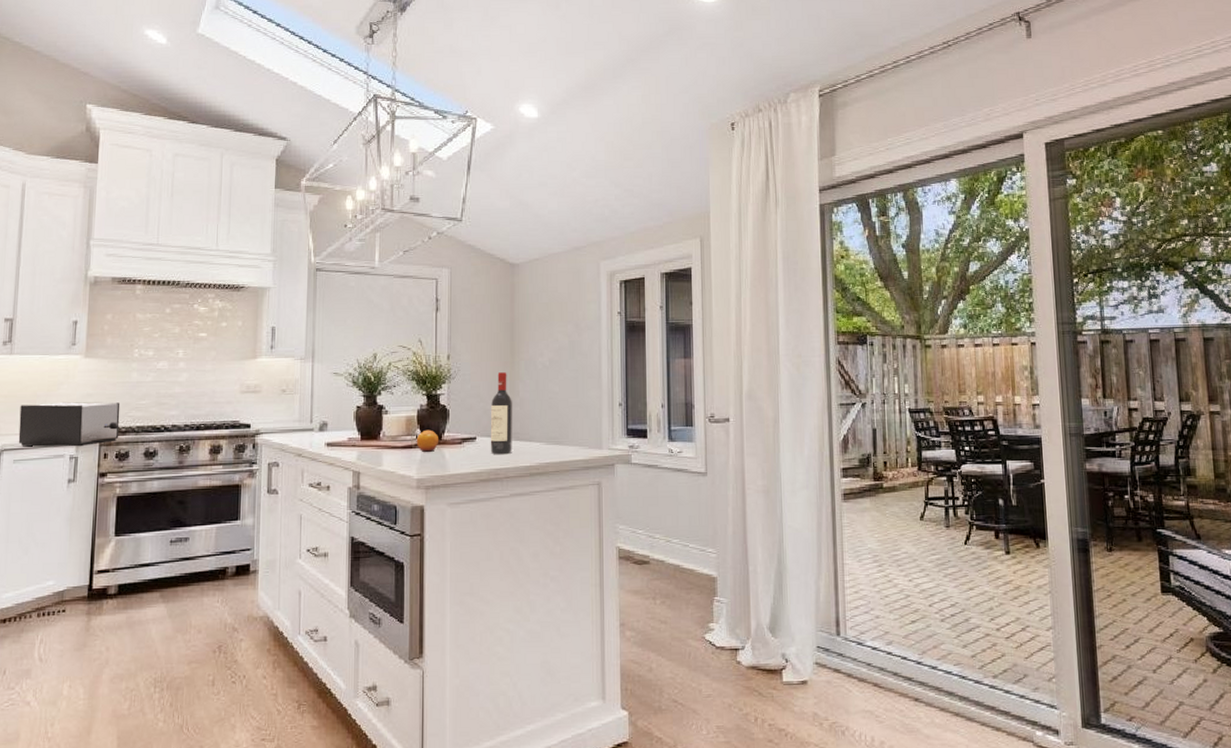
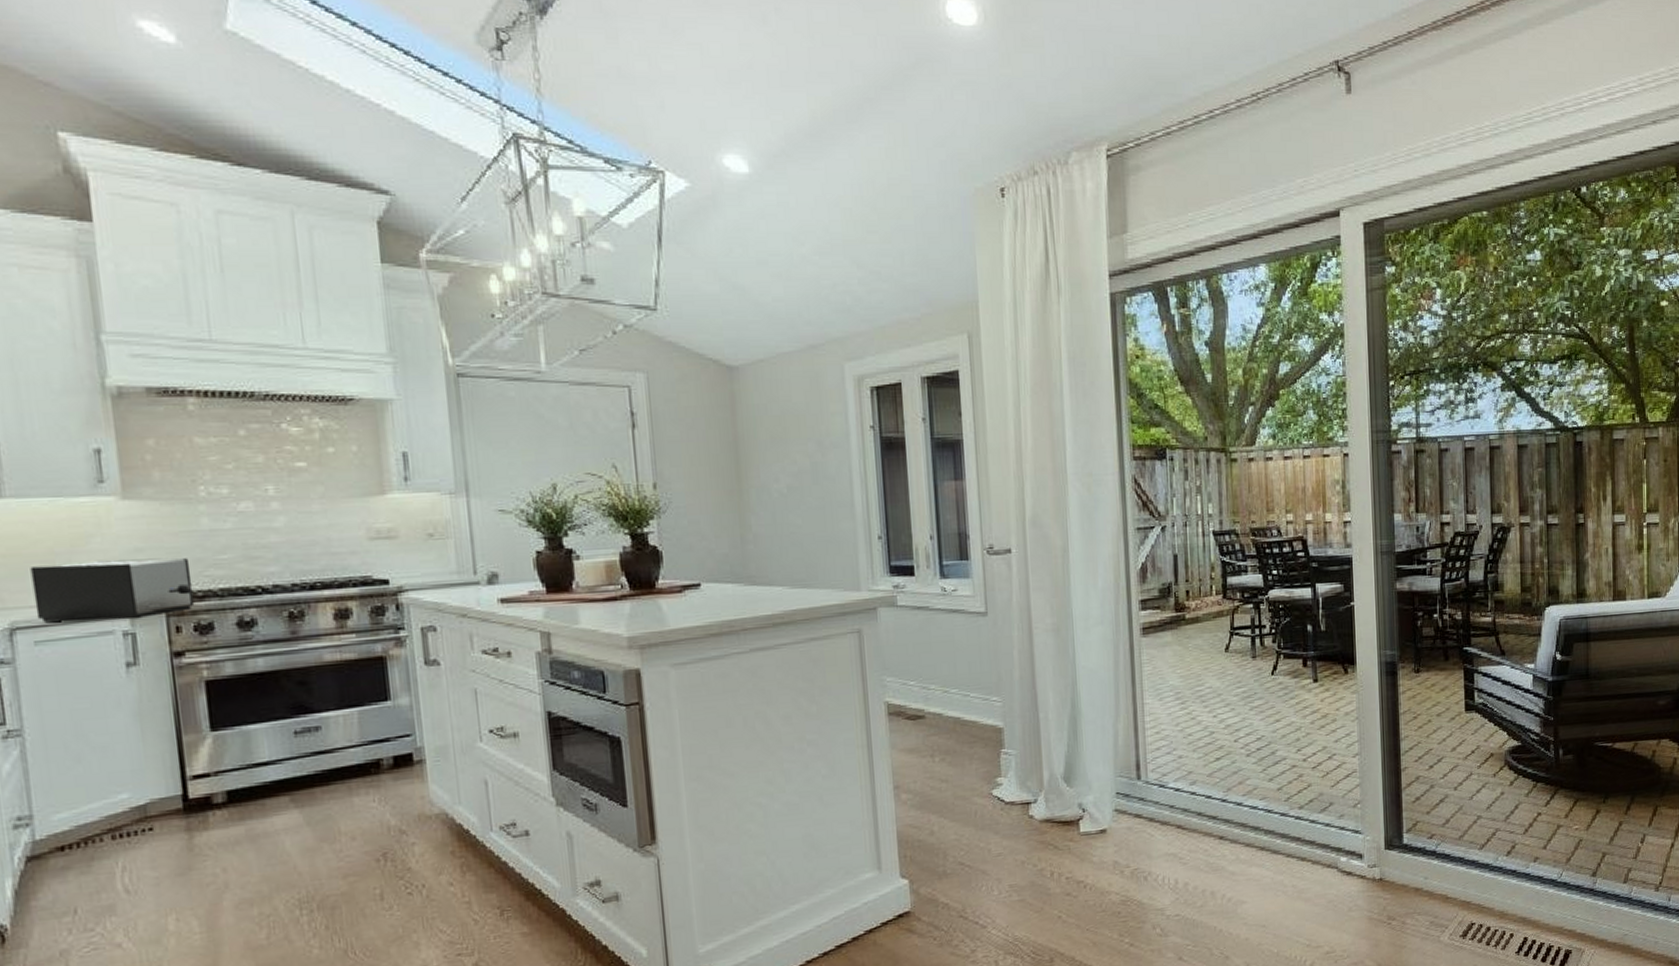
fruit: present [416,429,439,453] -> none [621,576,653,606]
wine bottle: present [490,372,513,455] -> none [716,503,748,604]

